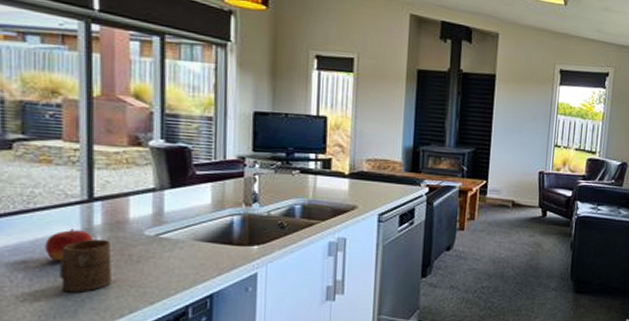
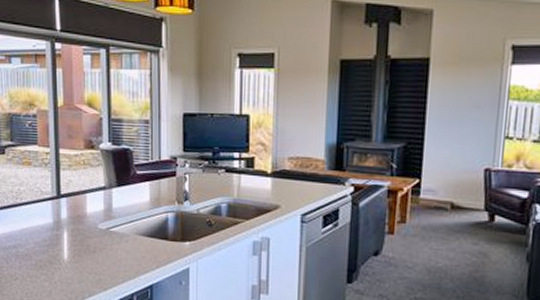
fruit: present [45,229,94,261] -> none [28,221,62,248]
cup: present [60,238,112,292] -> none [39,230,75,276]

